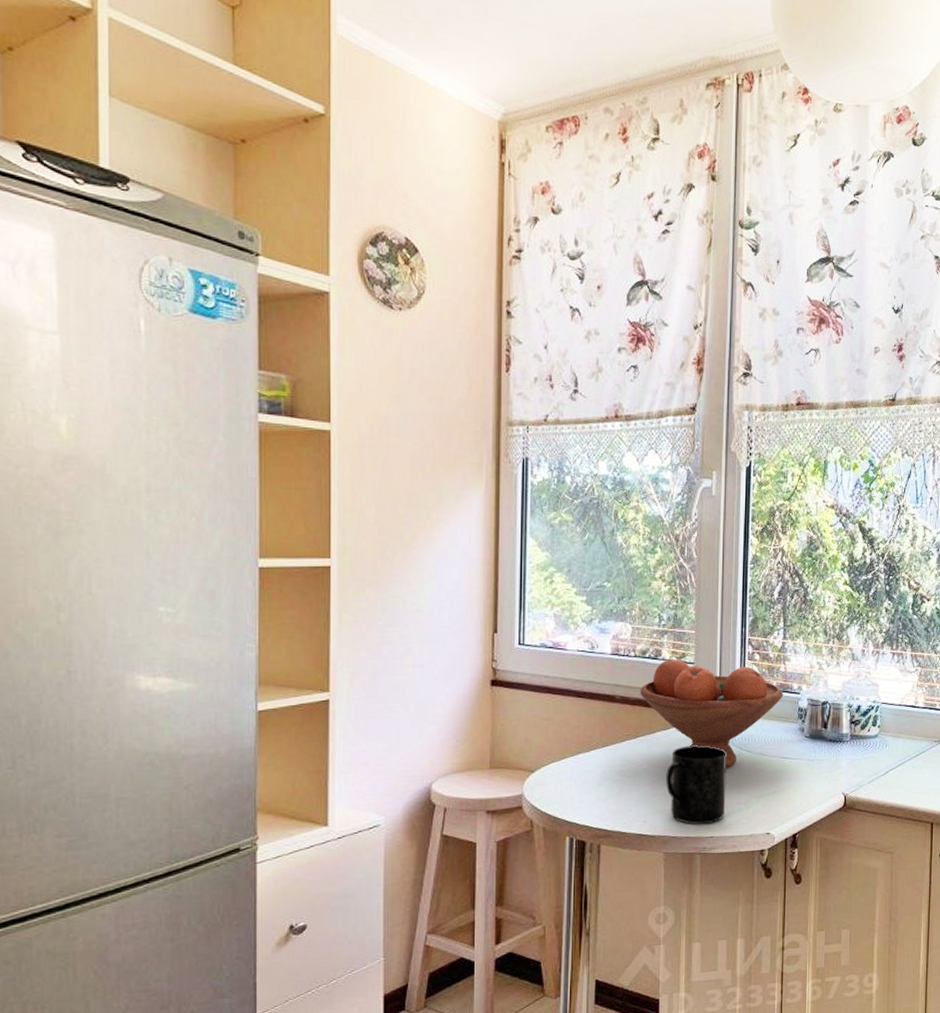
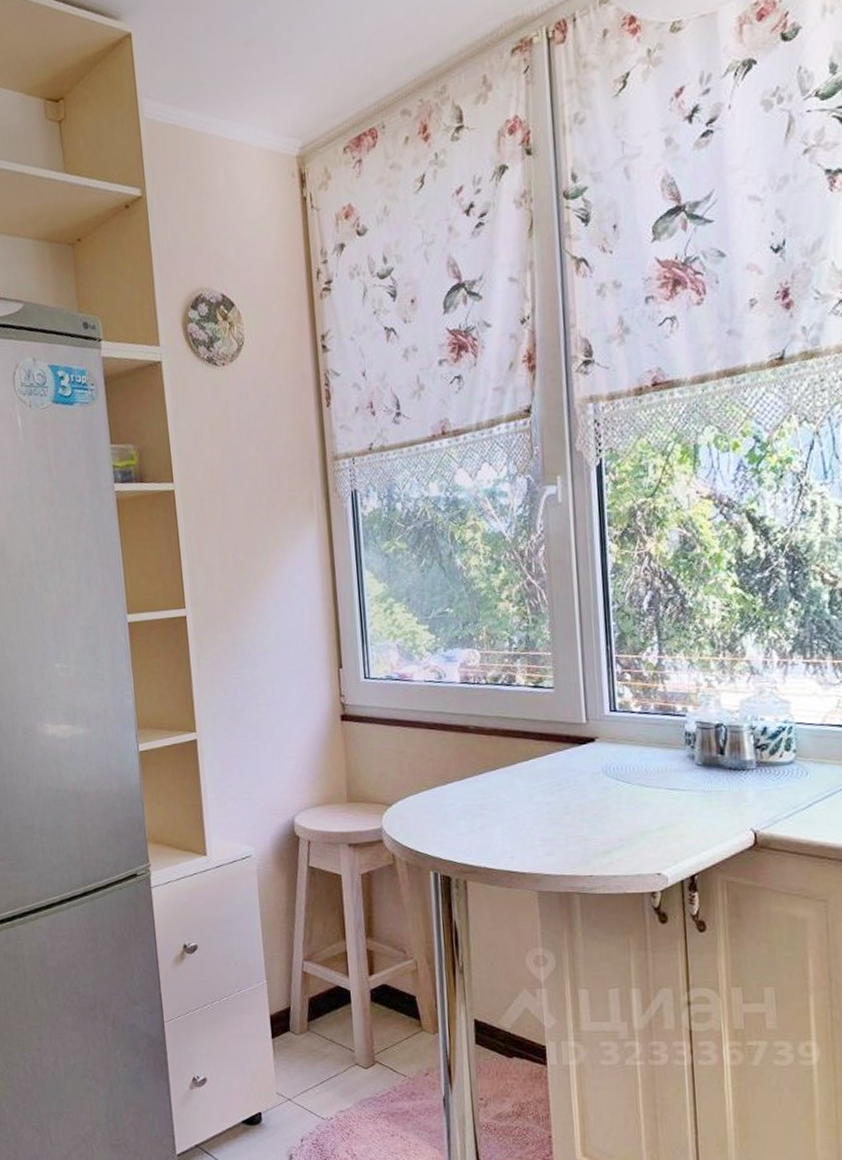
fruit bowl: present [640,659,783,767] -> none [495,684,665,800]
mug: present [666,745,727,825] -> none [532,776,605,863]

